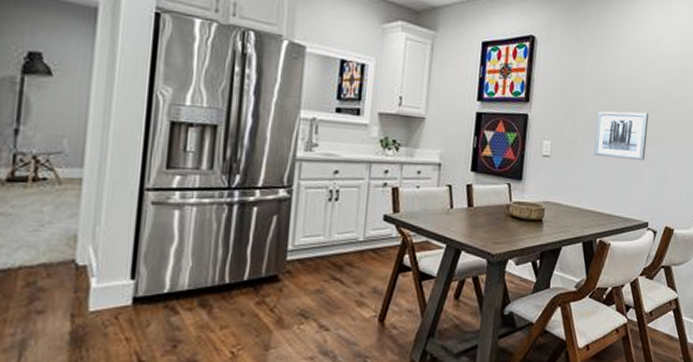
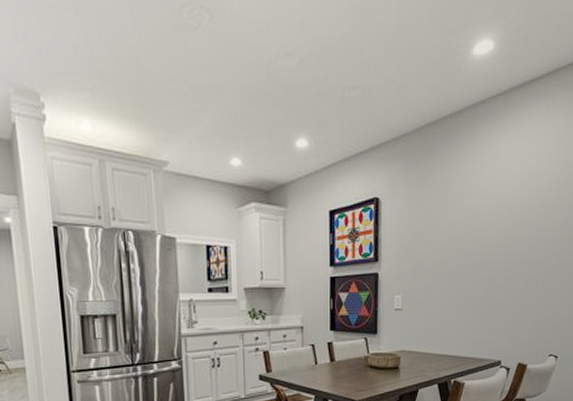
wall art: present [594,111,649,161] -> none [444,257,498,305]

